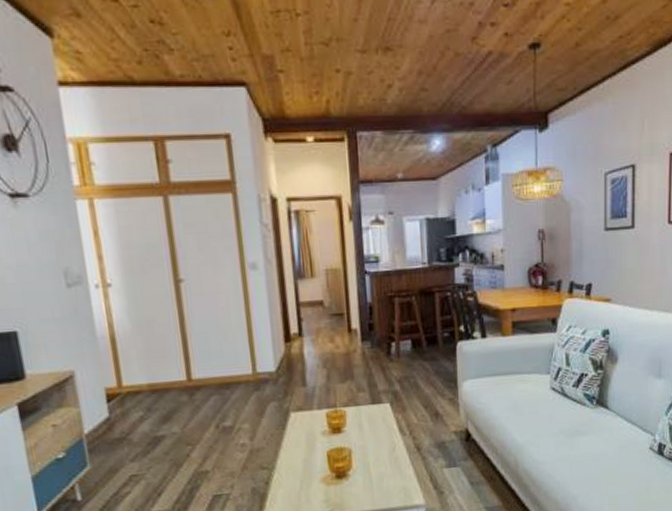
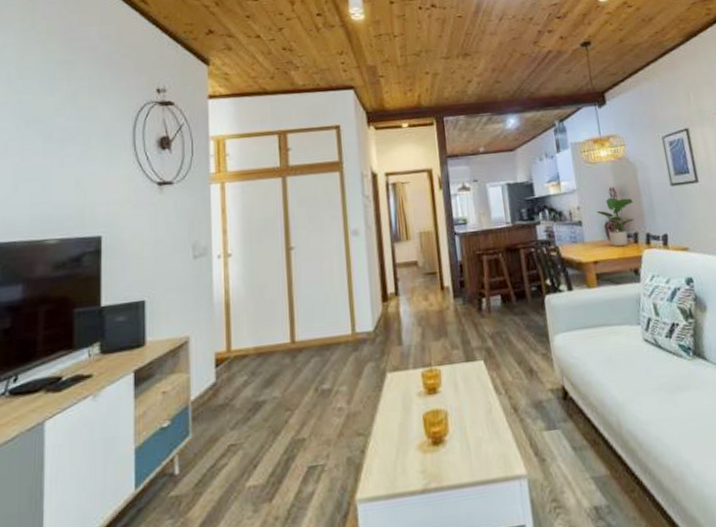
potted plant: none [521,240,562,295] -> present [596,197,634,247]

